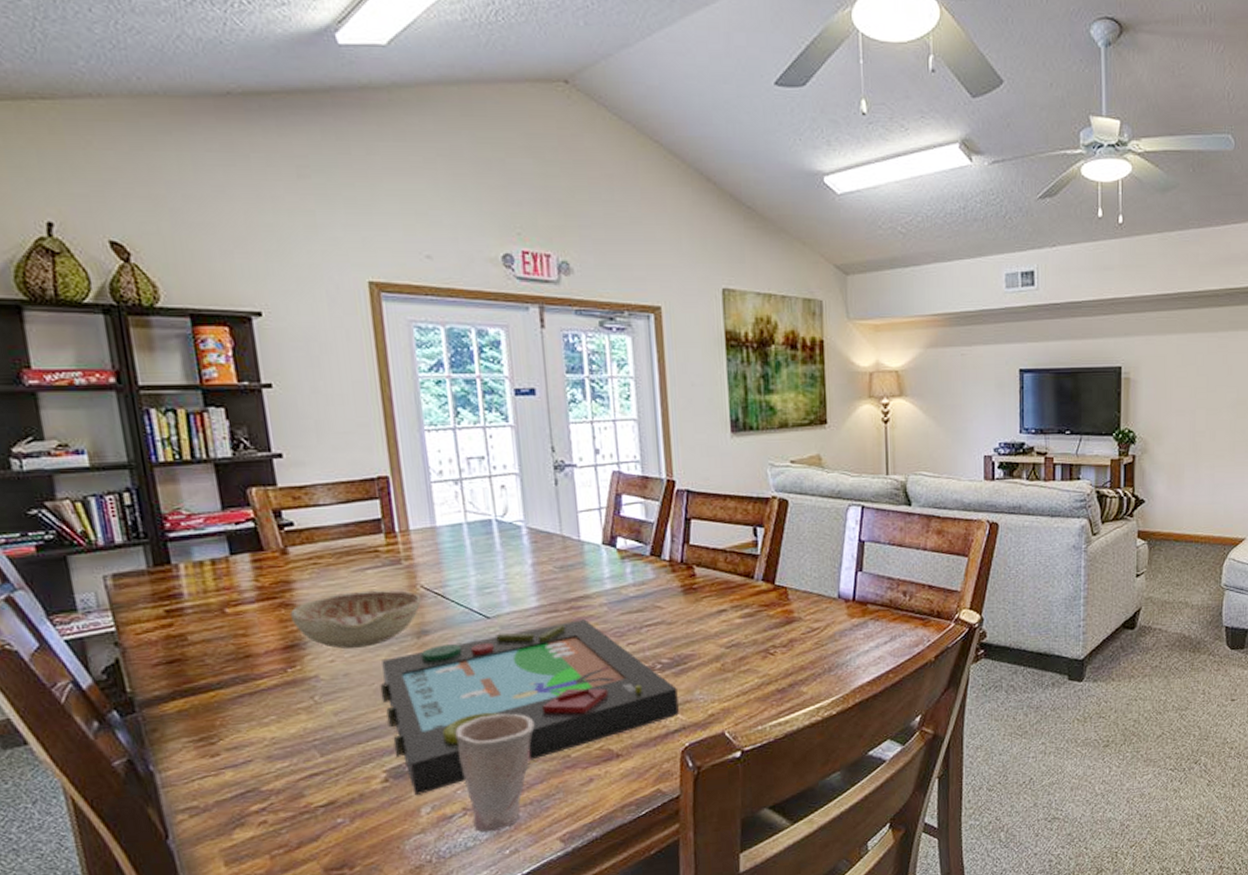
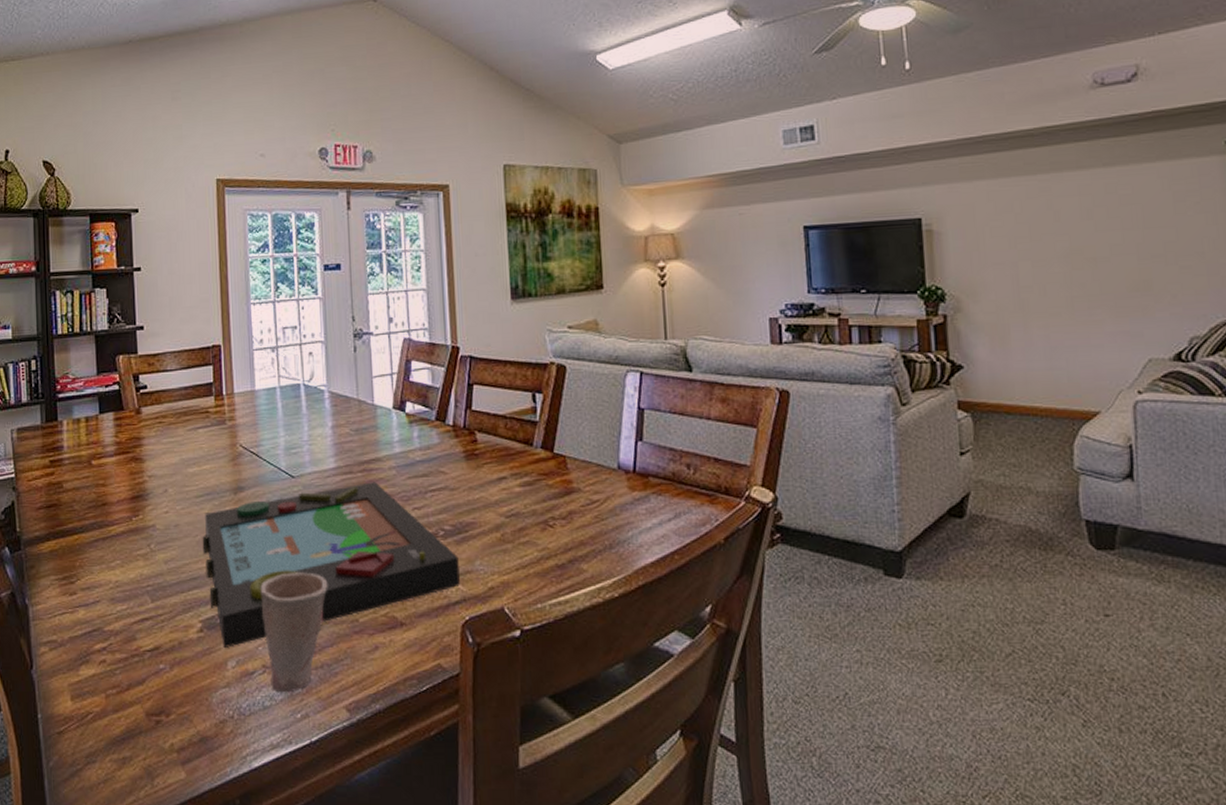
decorative bowl: present [289,590,422,649] -> none [138,448,240,501]

